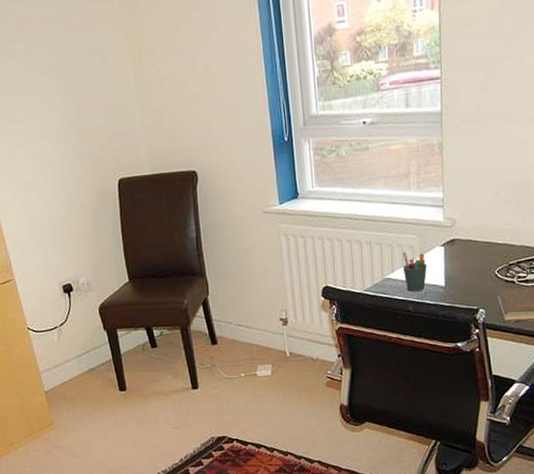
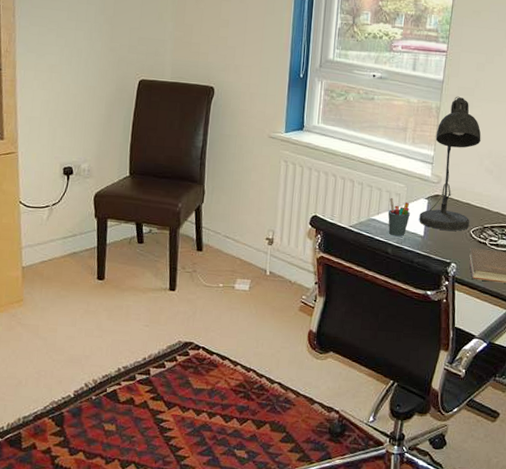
desk lamp: none [437,126,494,276] -> present [419,96,481,231]

